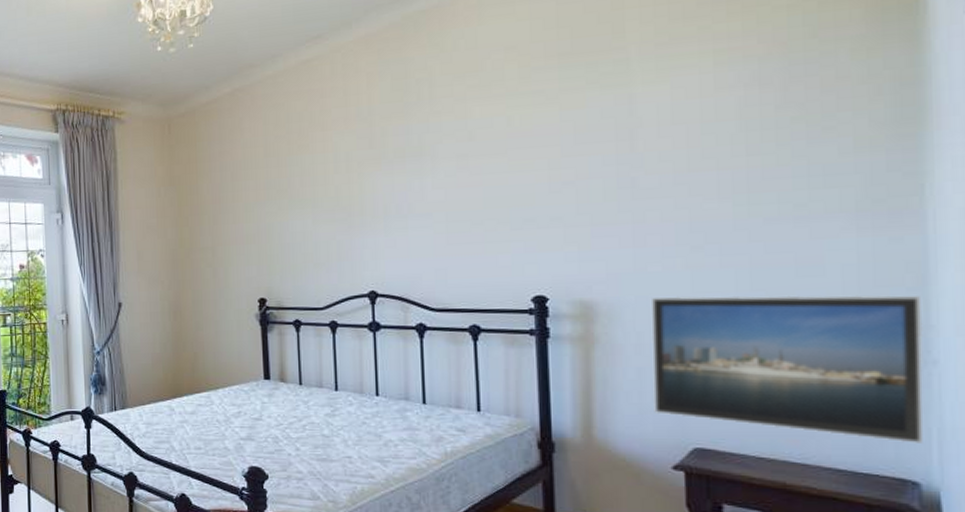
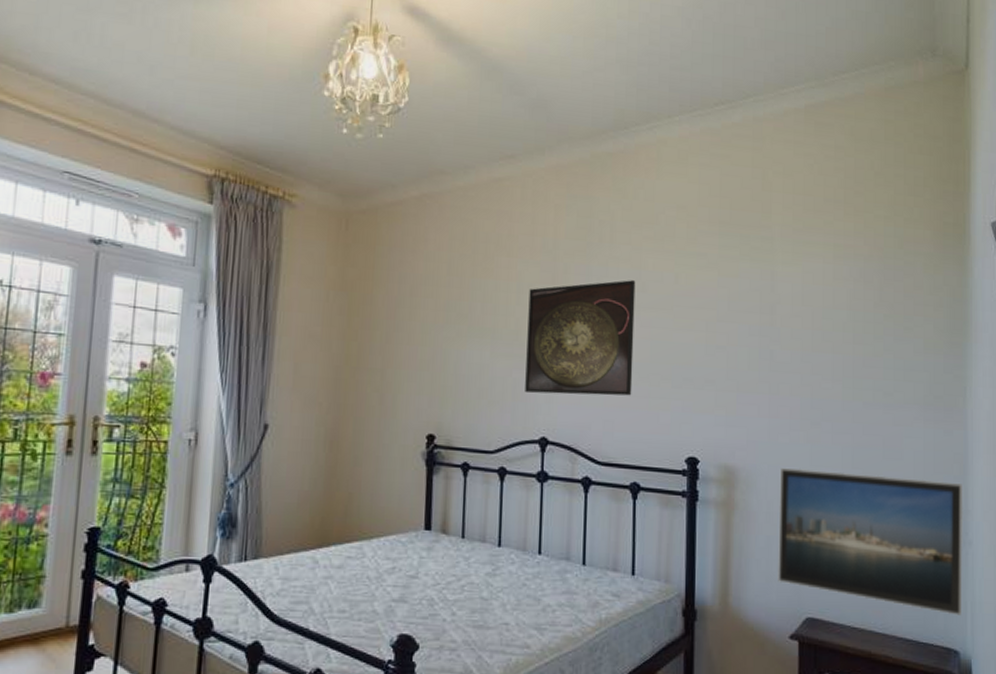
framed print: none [347,131,465,253] -> present [525,280,636,396]

